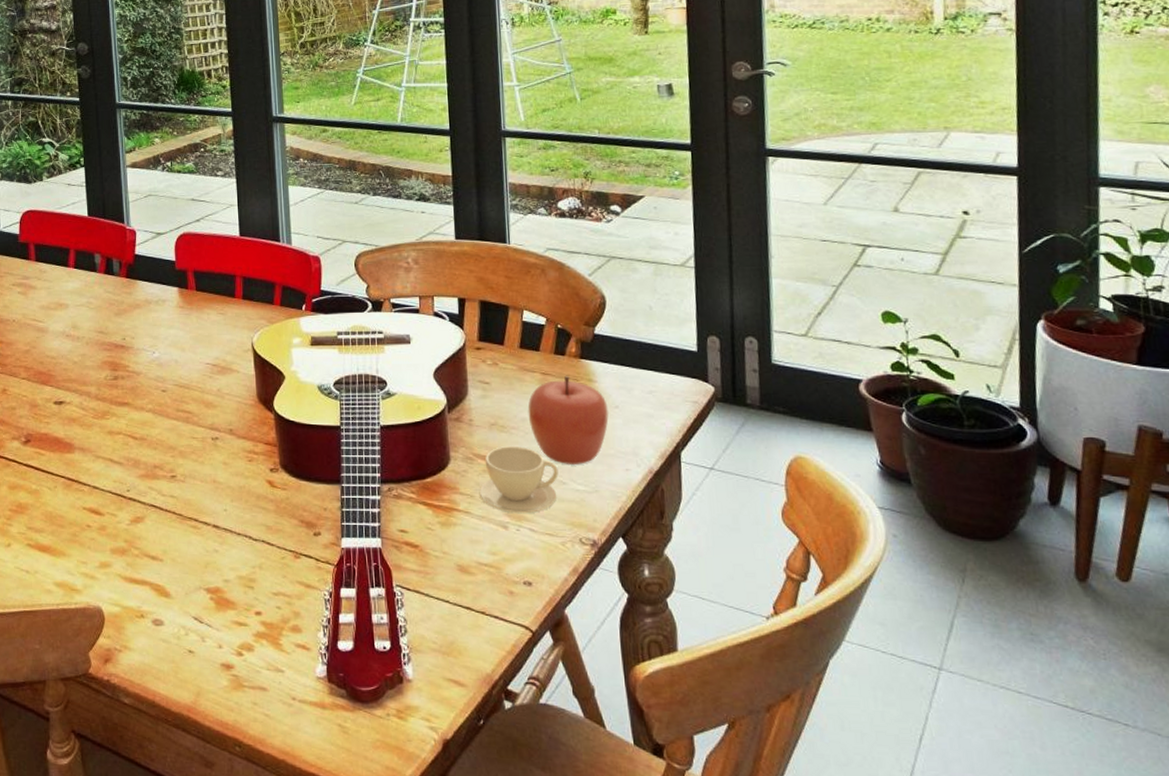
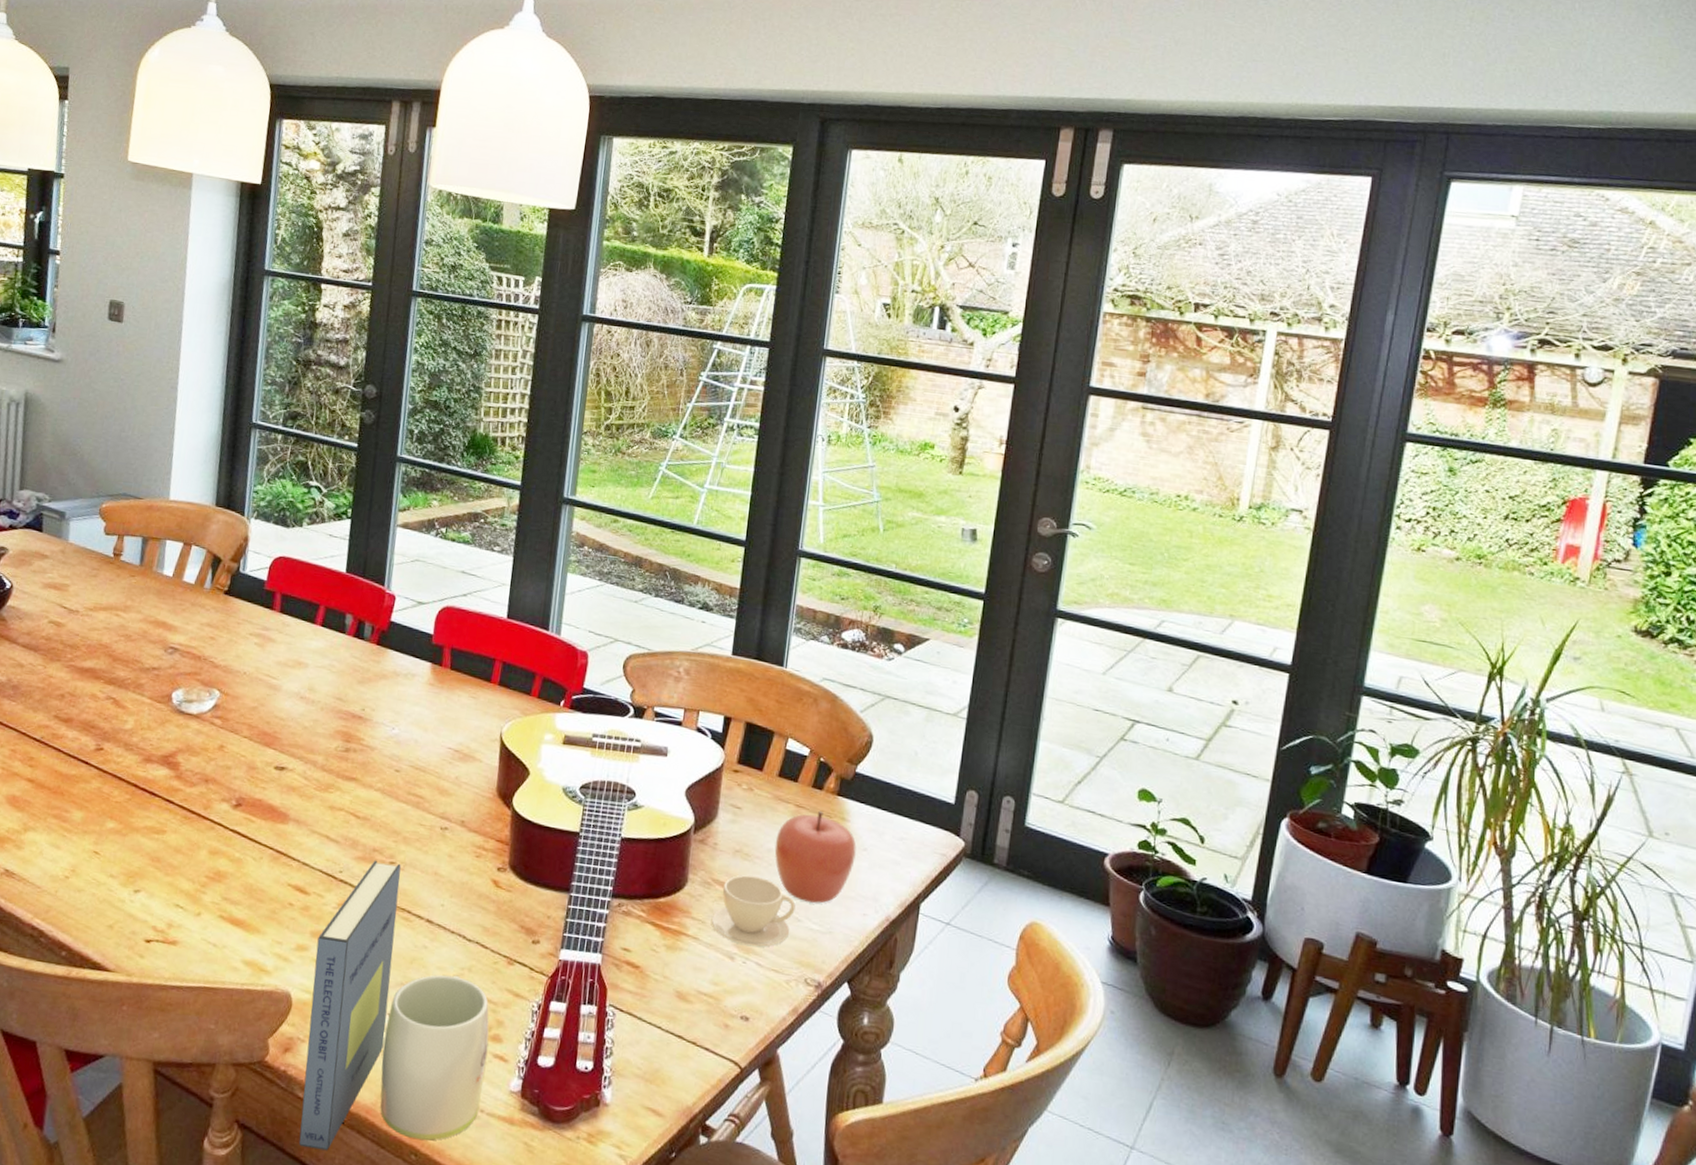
book: none [118,476,193,751] -> present [298,860,401,1151]
mug: none [192,574,291,732] -> present [380,974,490,1141]

